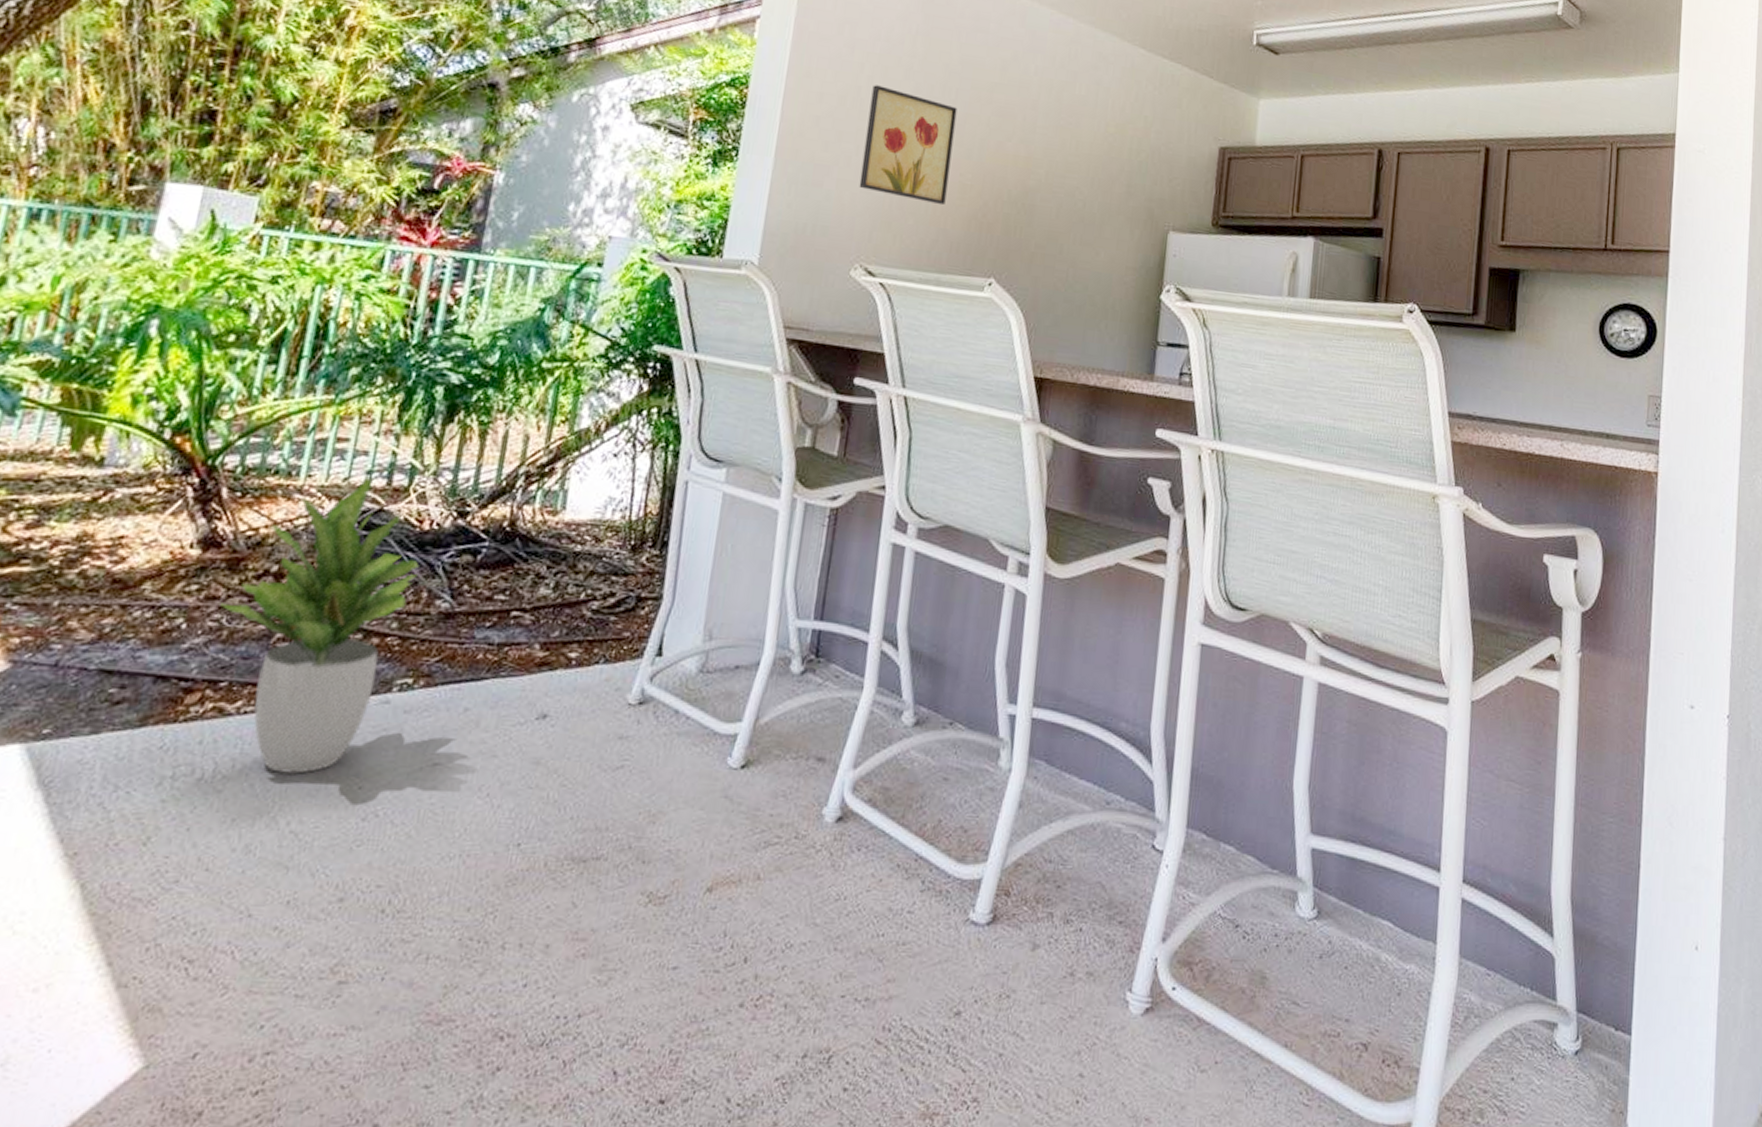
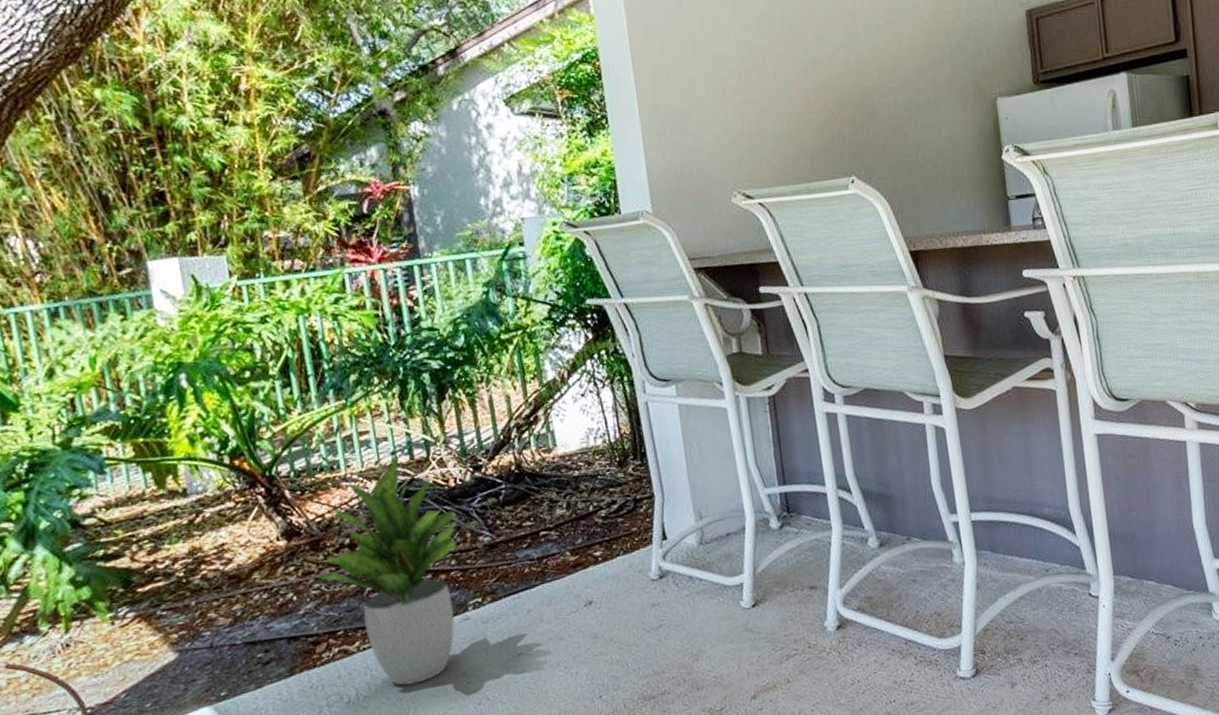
wall art: present [859,84,957,206] -> none [706,29,797,126]

